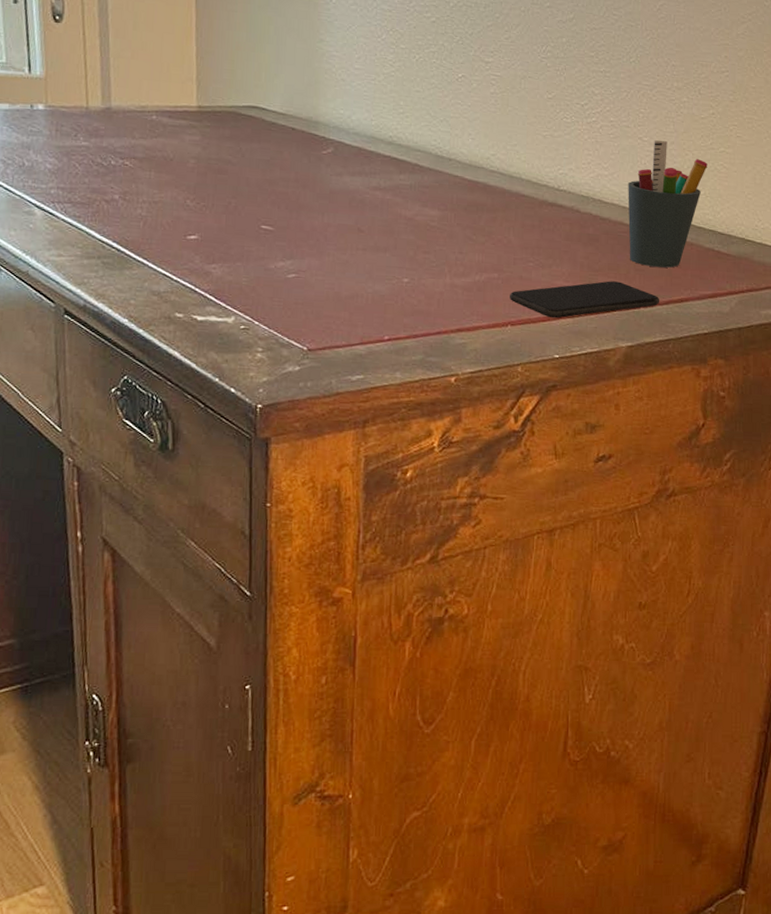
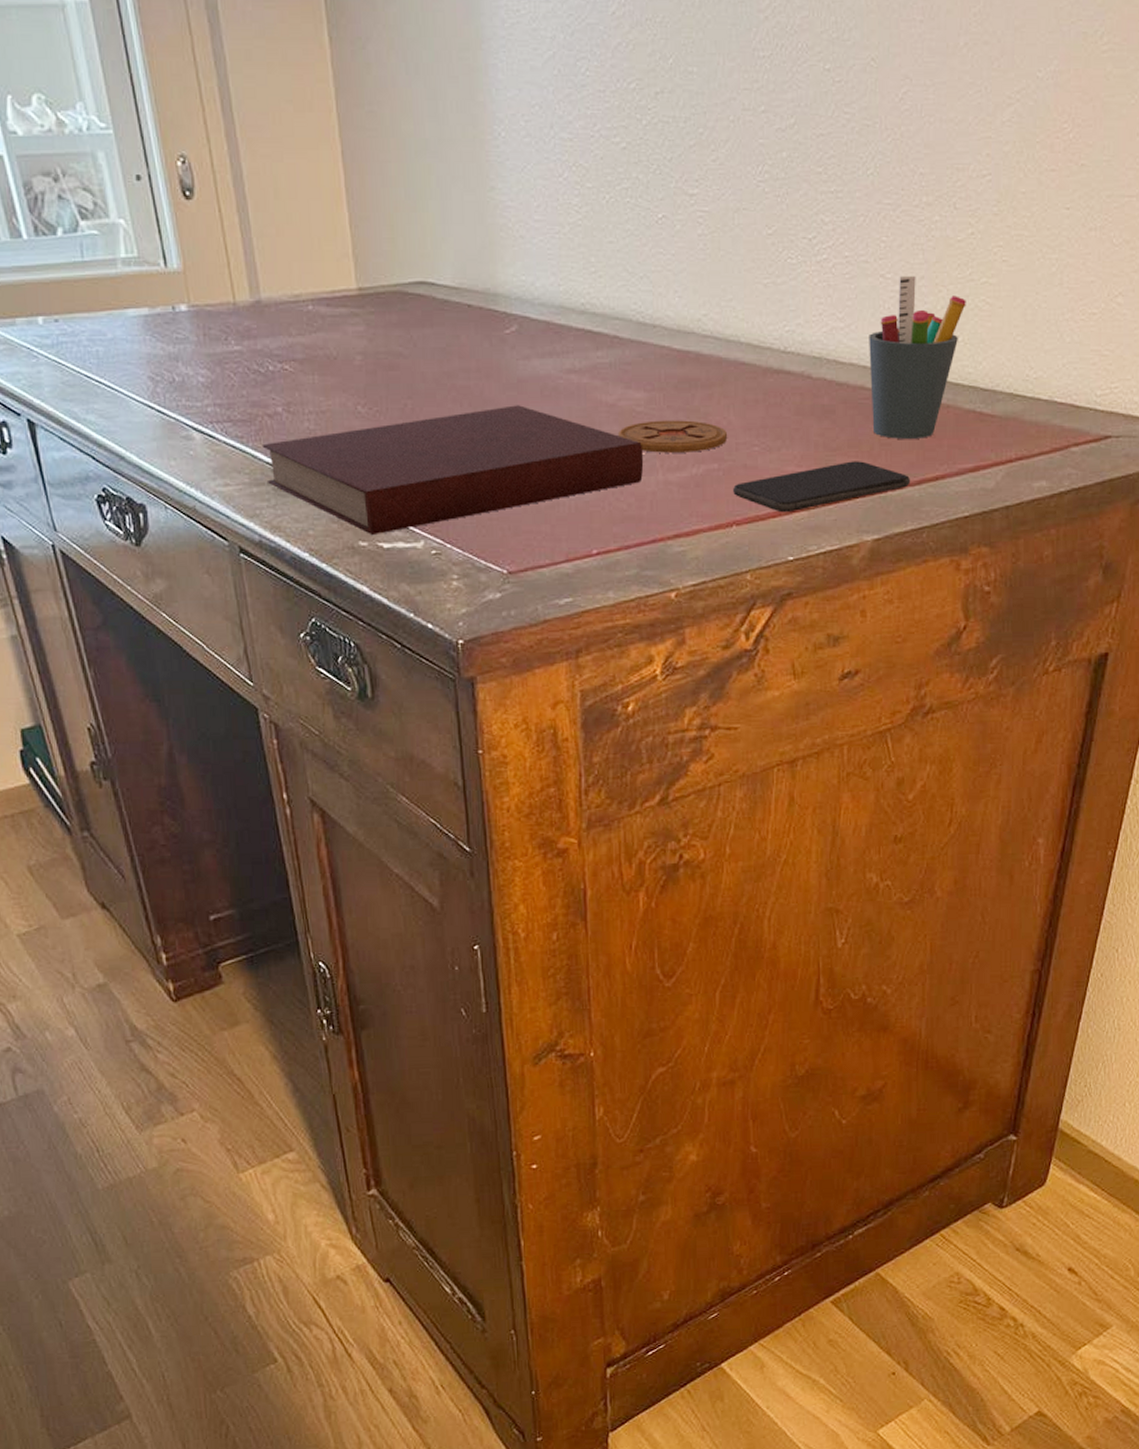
notebook: none [96,211,435,308] -> present [261,405,644,534]
coaster: none [413,234,508,263] -> present [617,420,728,453]

